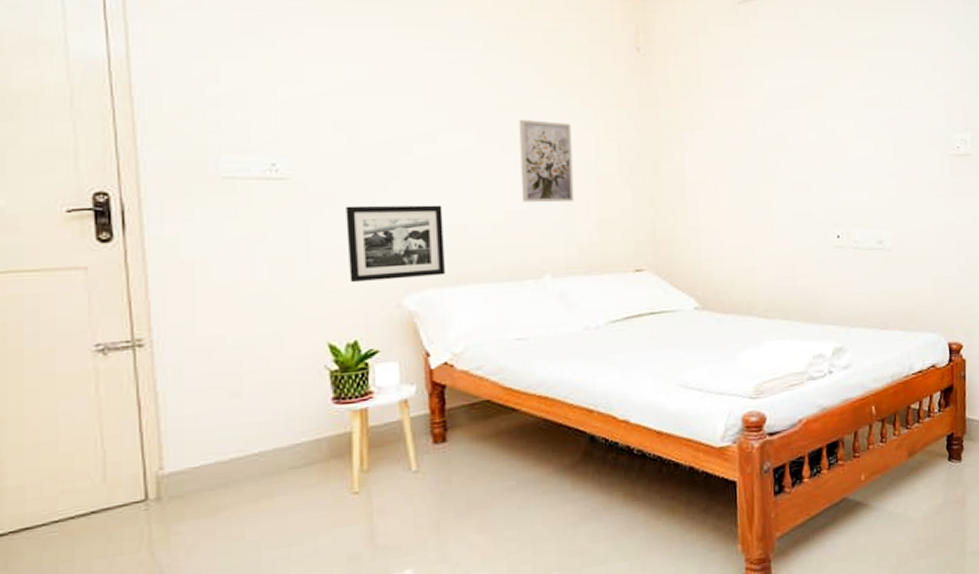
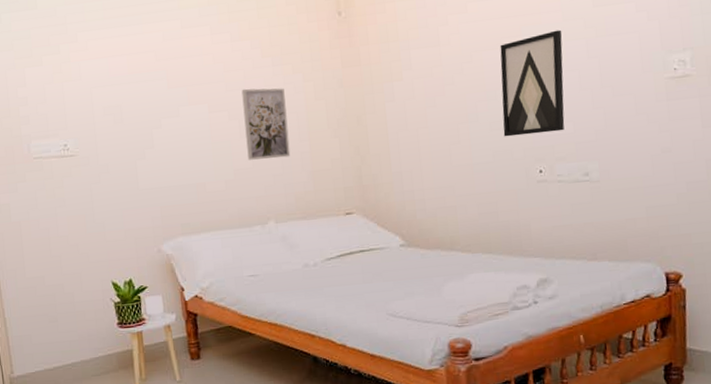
picture frame: present [346,205,445,283] -> none [116,167,192,234]
wall art: none [802,97,862,199] -> present [500,29,565,137]

